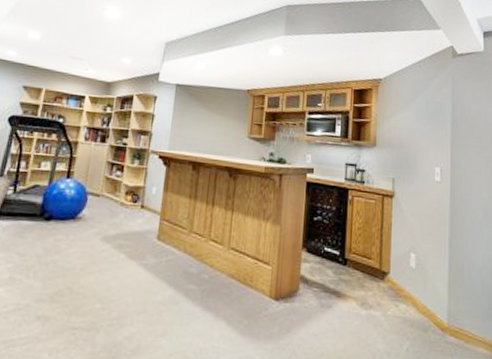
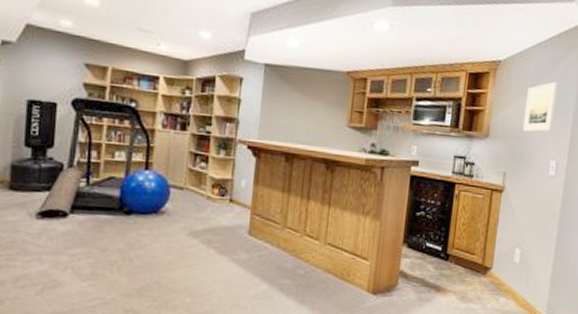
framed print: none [406,96,434,142] -> present [522,81,558,132]

